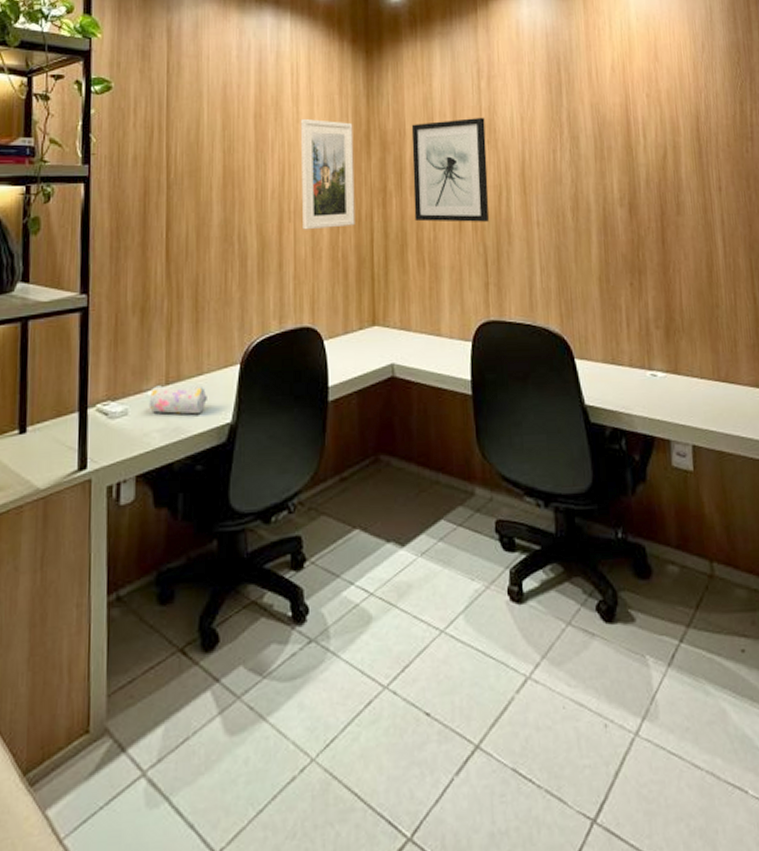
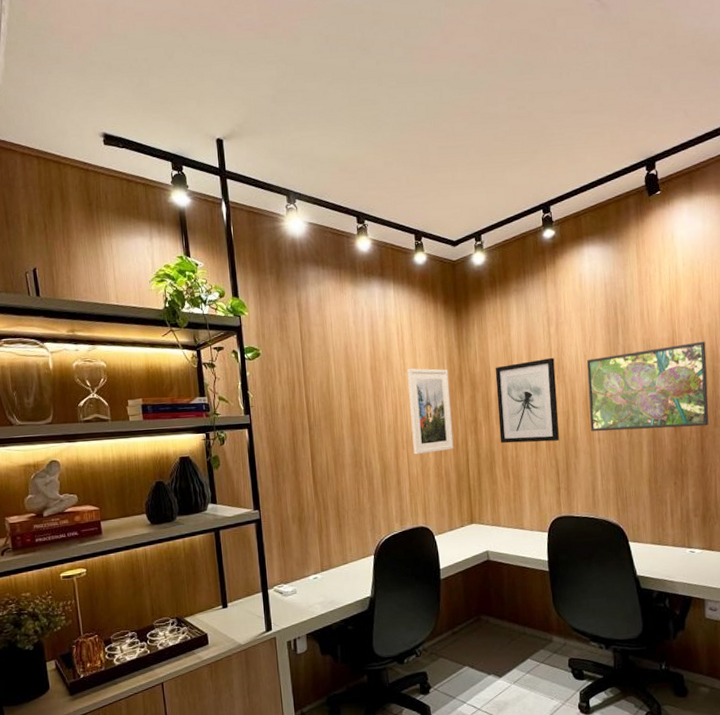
pencil case: present [148,385,207,415] -> none [310,571,352,592]
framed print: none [523,110,670,214] -> present [586,341,709,431]

